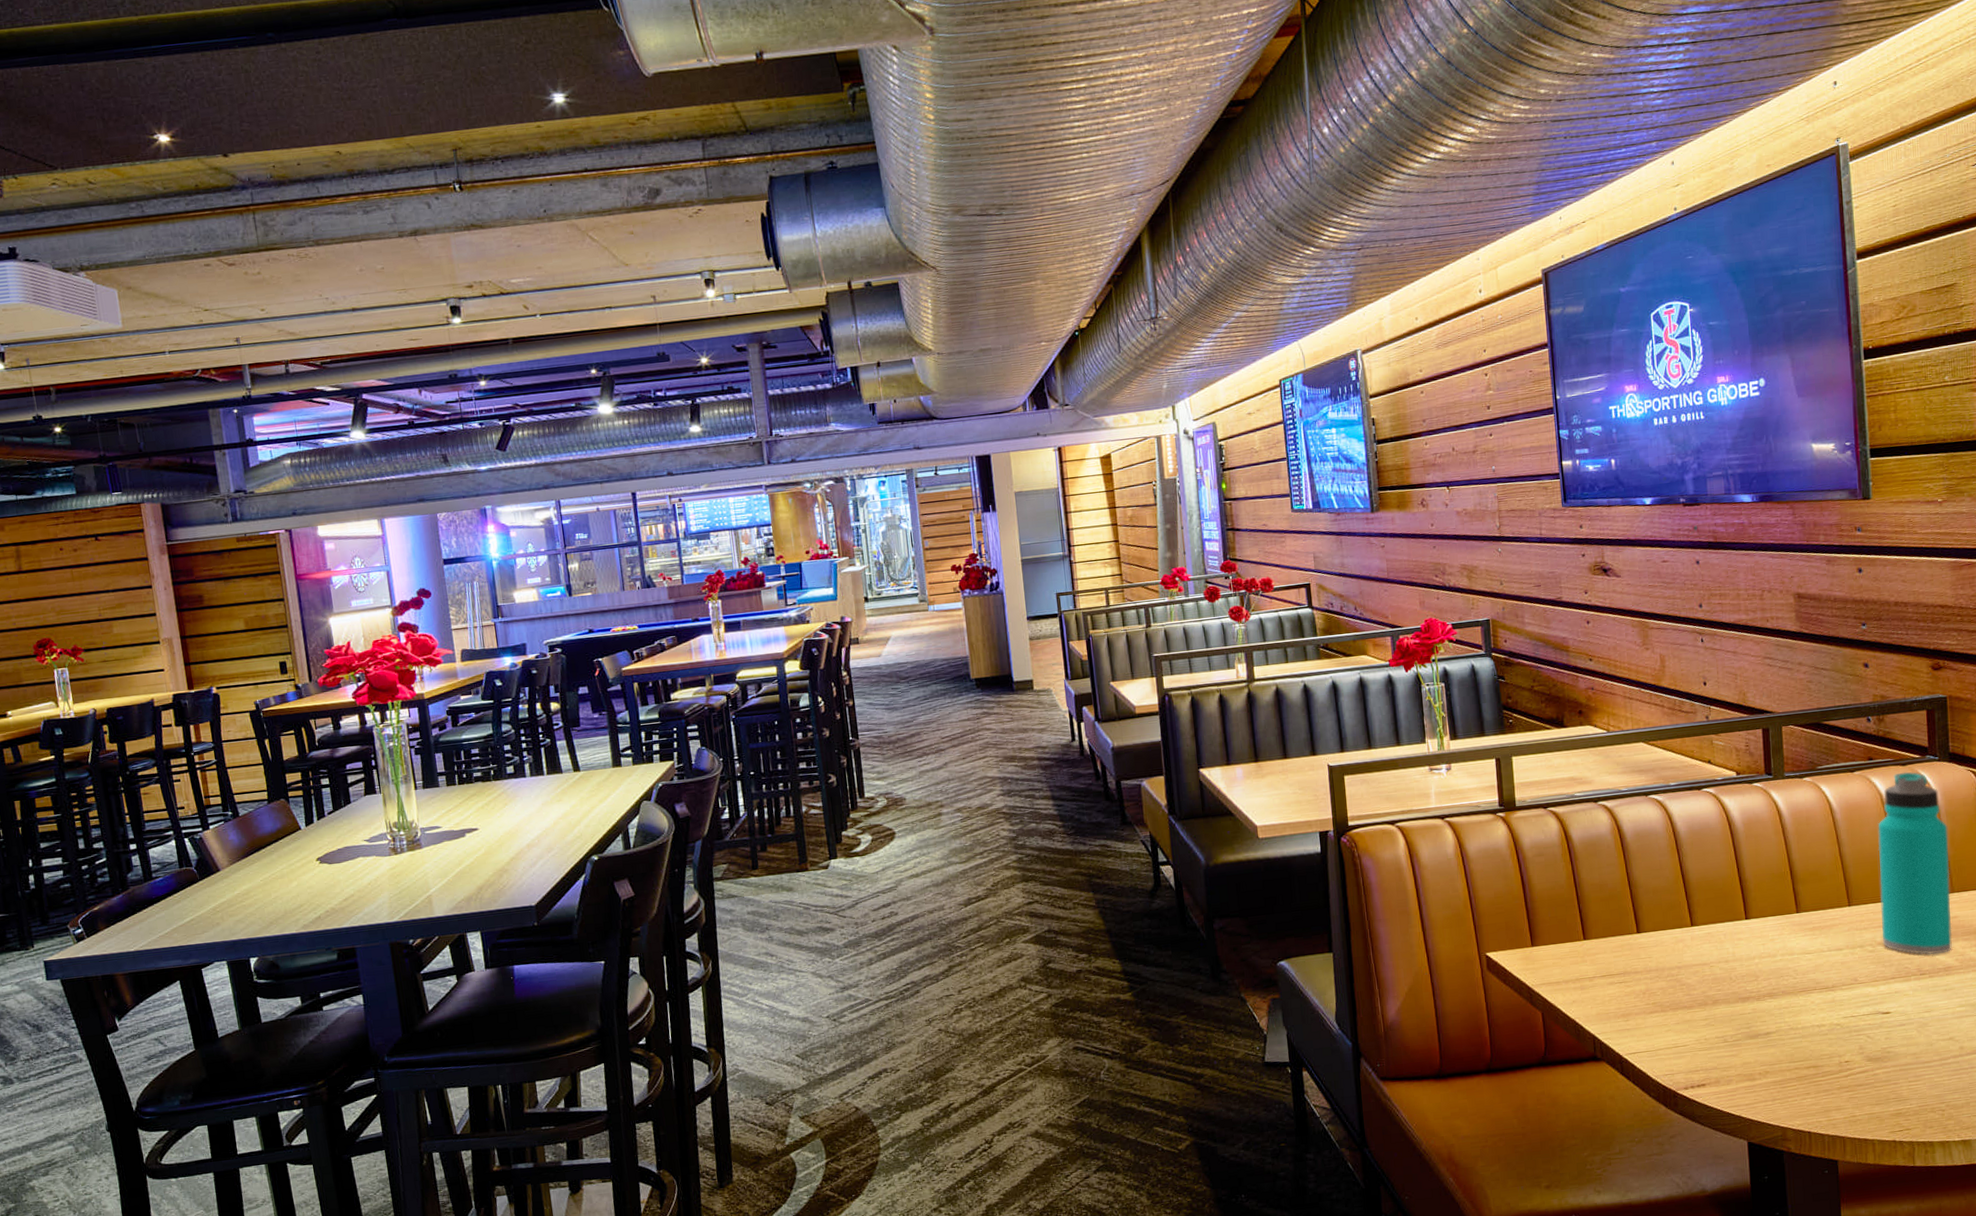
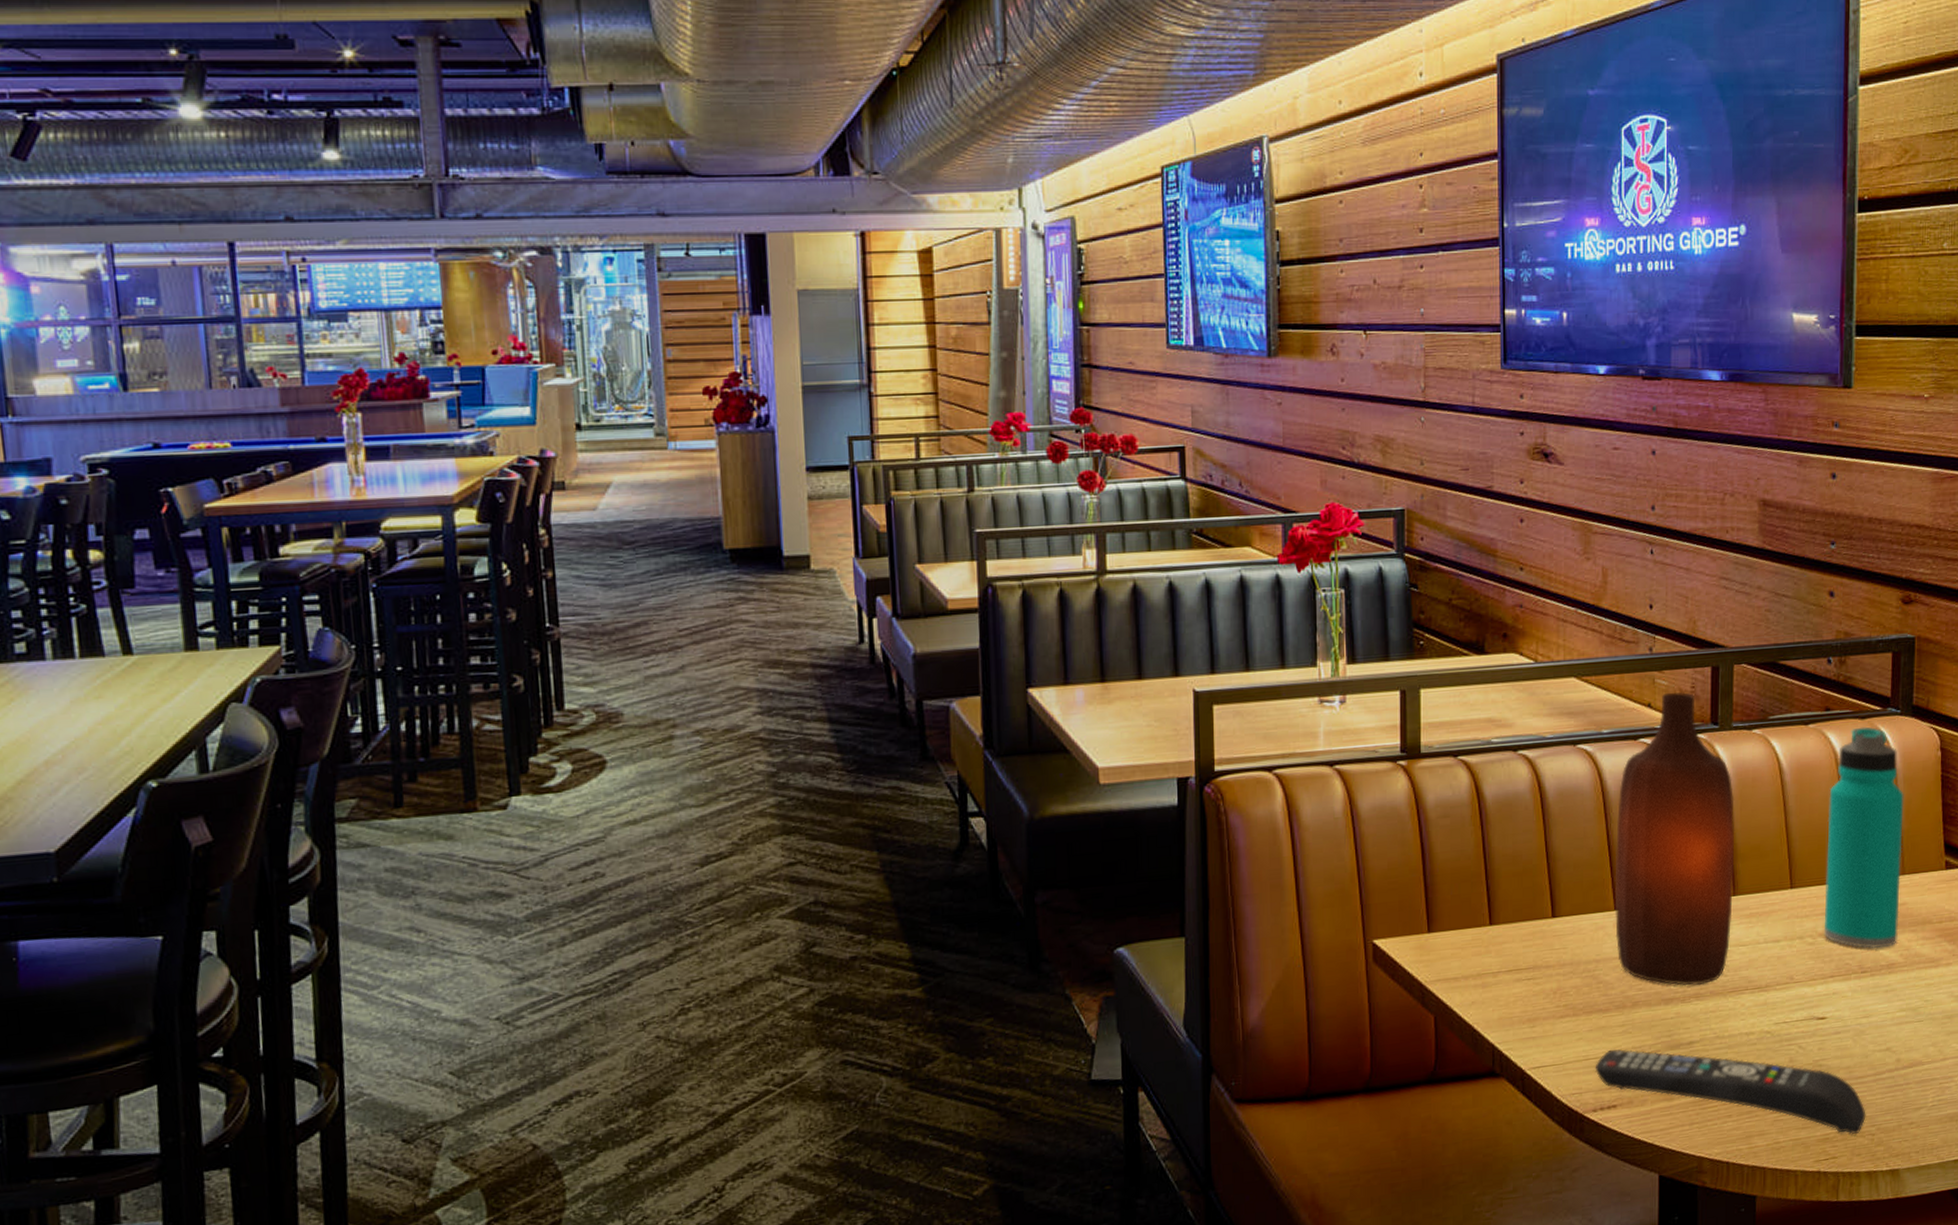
remote control: none [1684,1038,1935,1110] -> present [1595,1049,1866,1134]
bottle: none [1687,750,1797,987] -> present [1614,692,1735,986]

